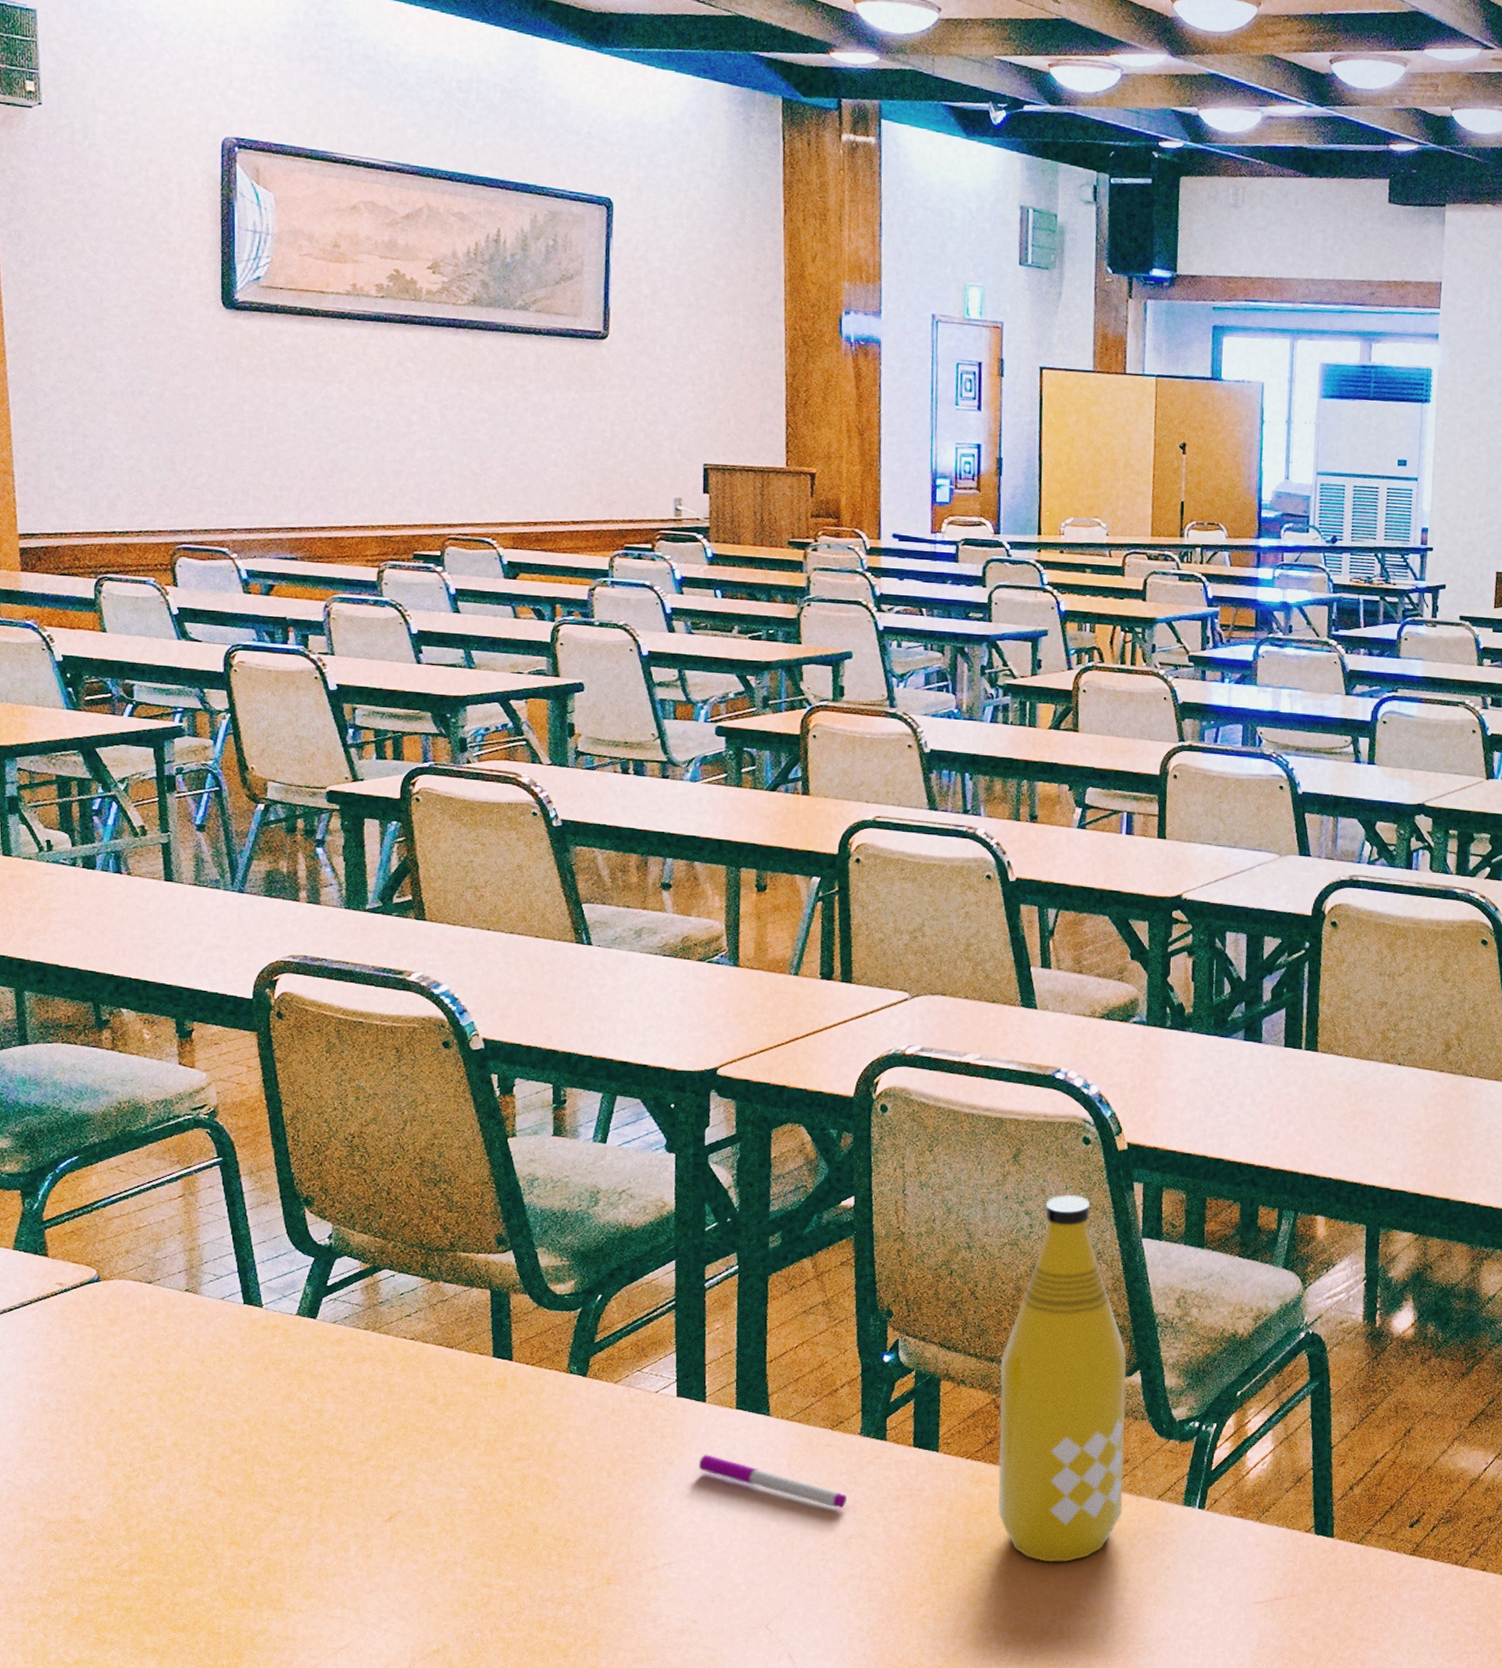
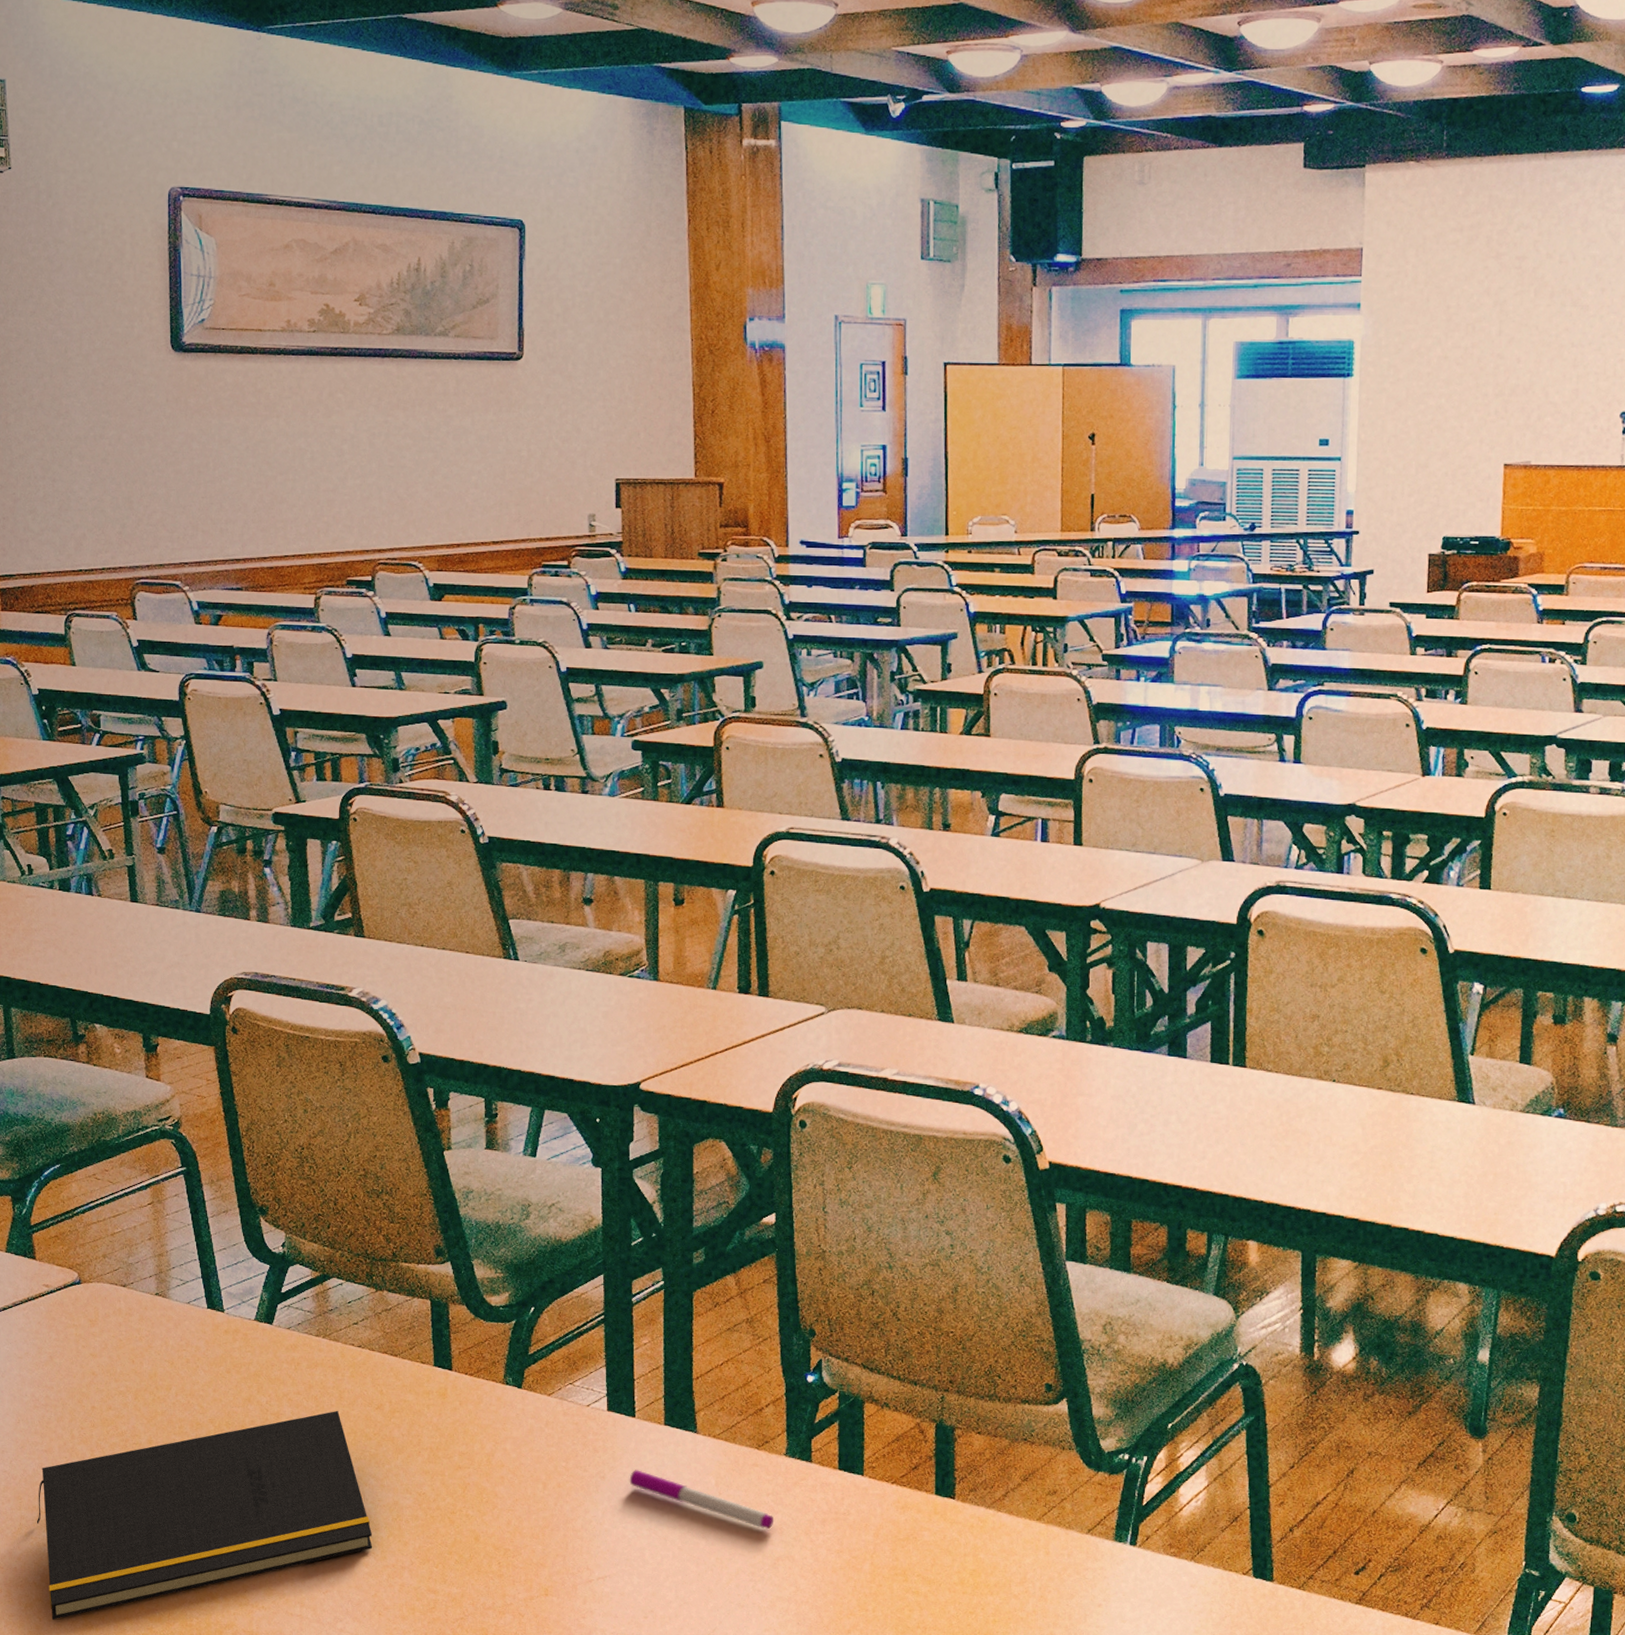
notepad: none [43,1405,423,1636] -> present [36,1410,373,1621]
bottle: present [997,1194,1126,1563] -> none [923,1214,1053,1594]

